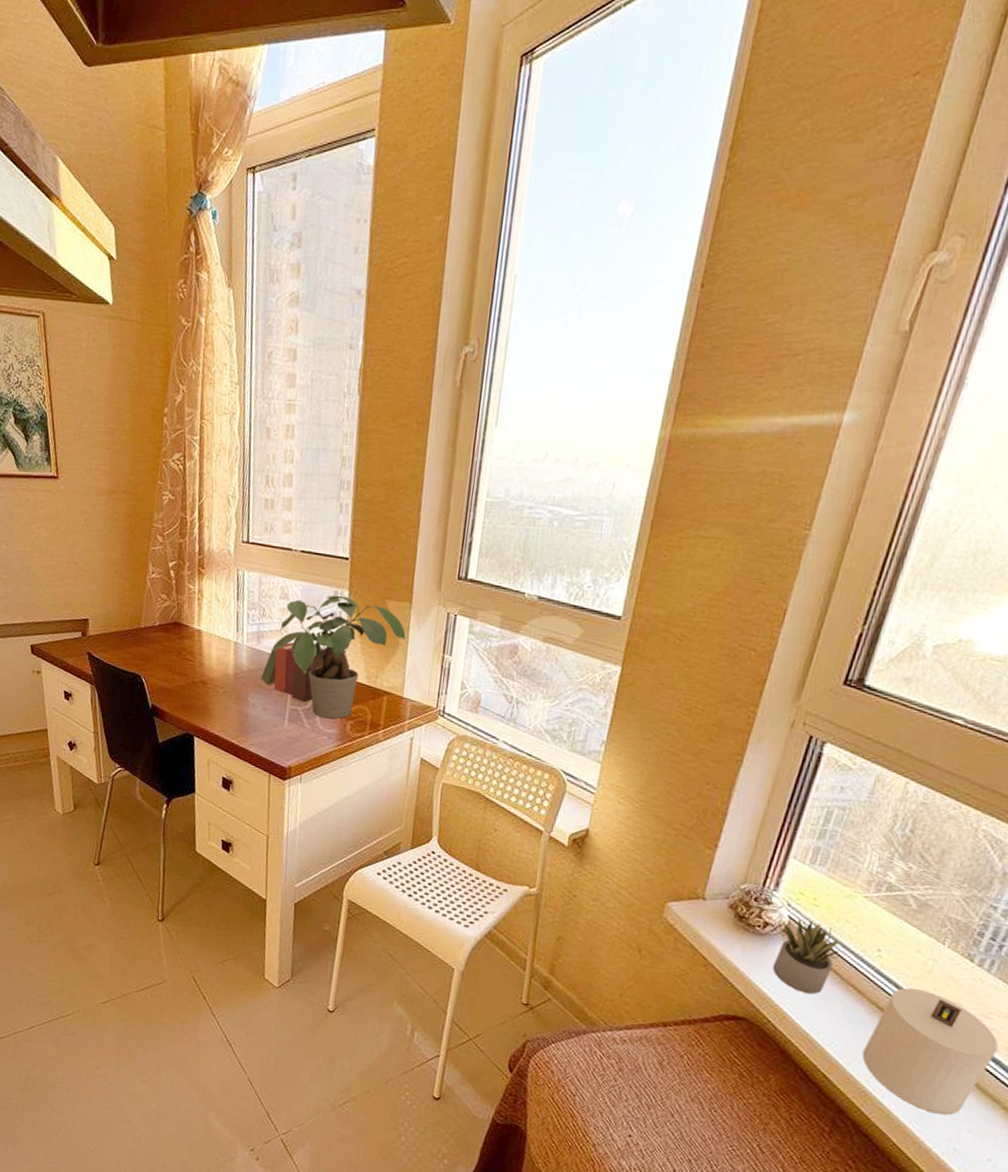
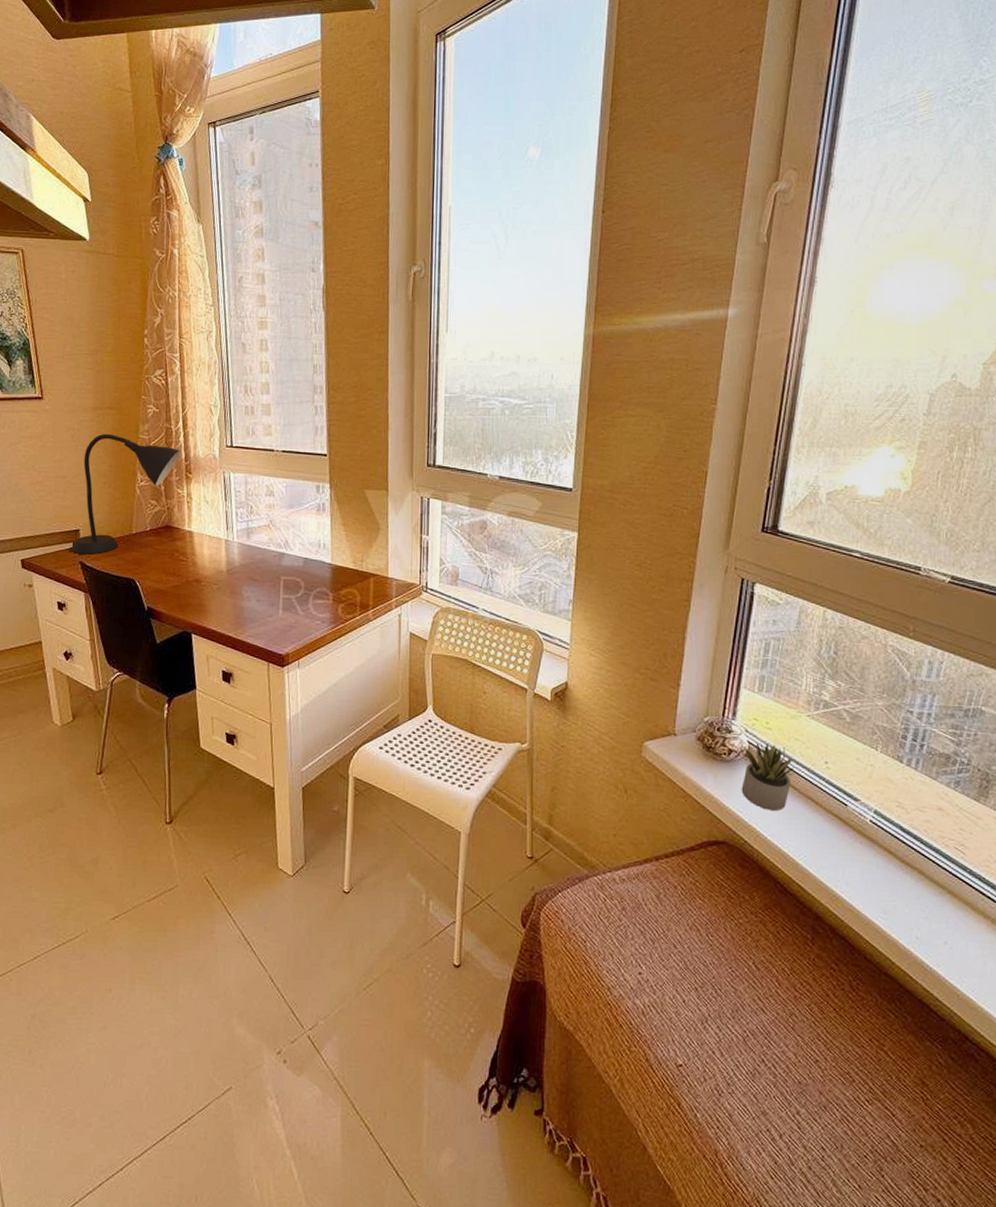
desk lamp: none [77,519,195,646] -> present [69,433,181,555]
books: present [260,642,326,702] -> none [253,535,313,590]
potted plant: present [270,594,406,719] -> none [260,488,386,604]
candle: present [862,987,999,1115] -> none [828,793,935,907]

